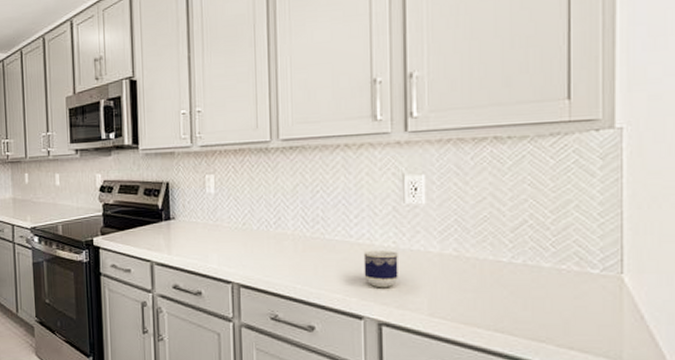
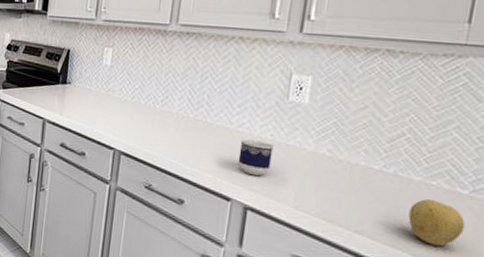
fruit: none [545,284,603,332] -> present [408,198,466,247]

